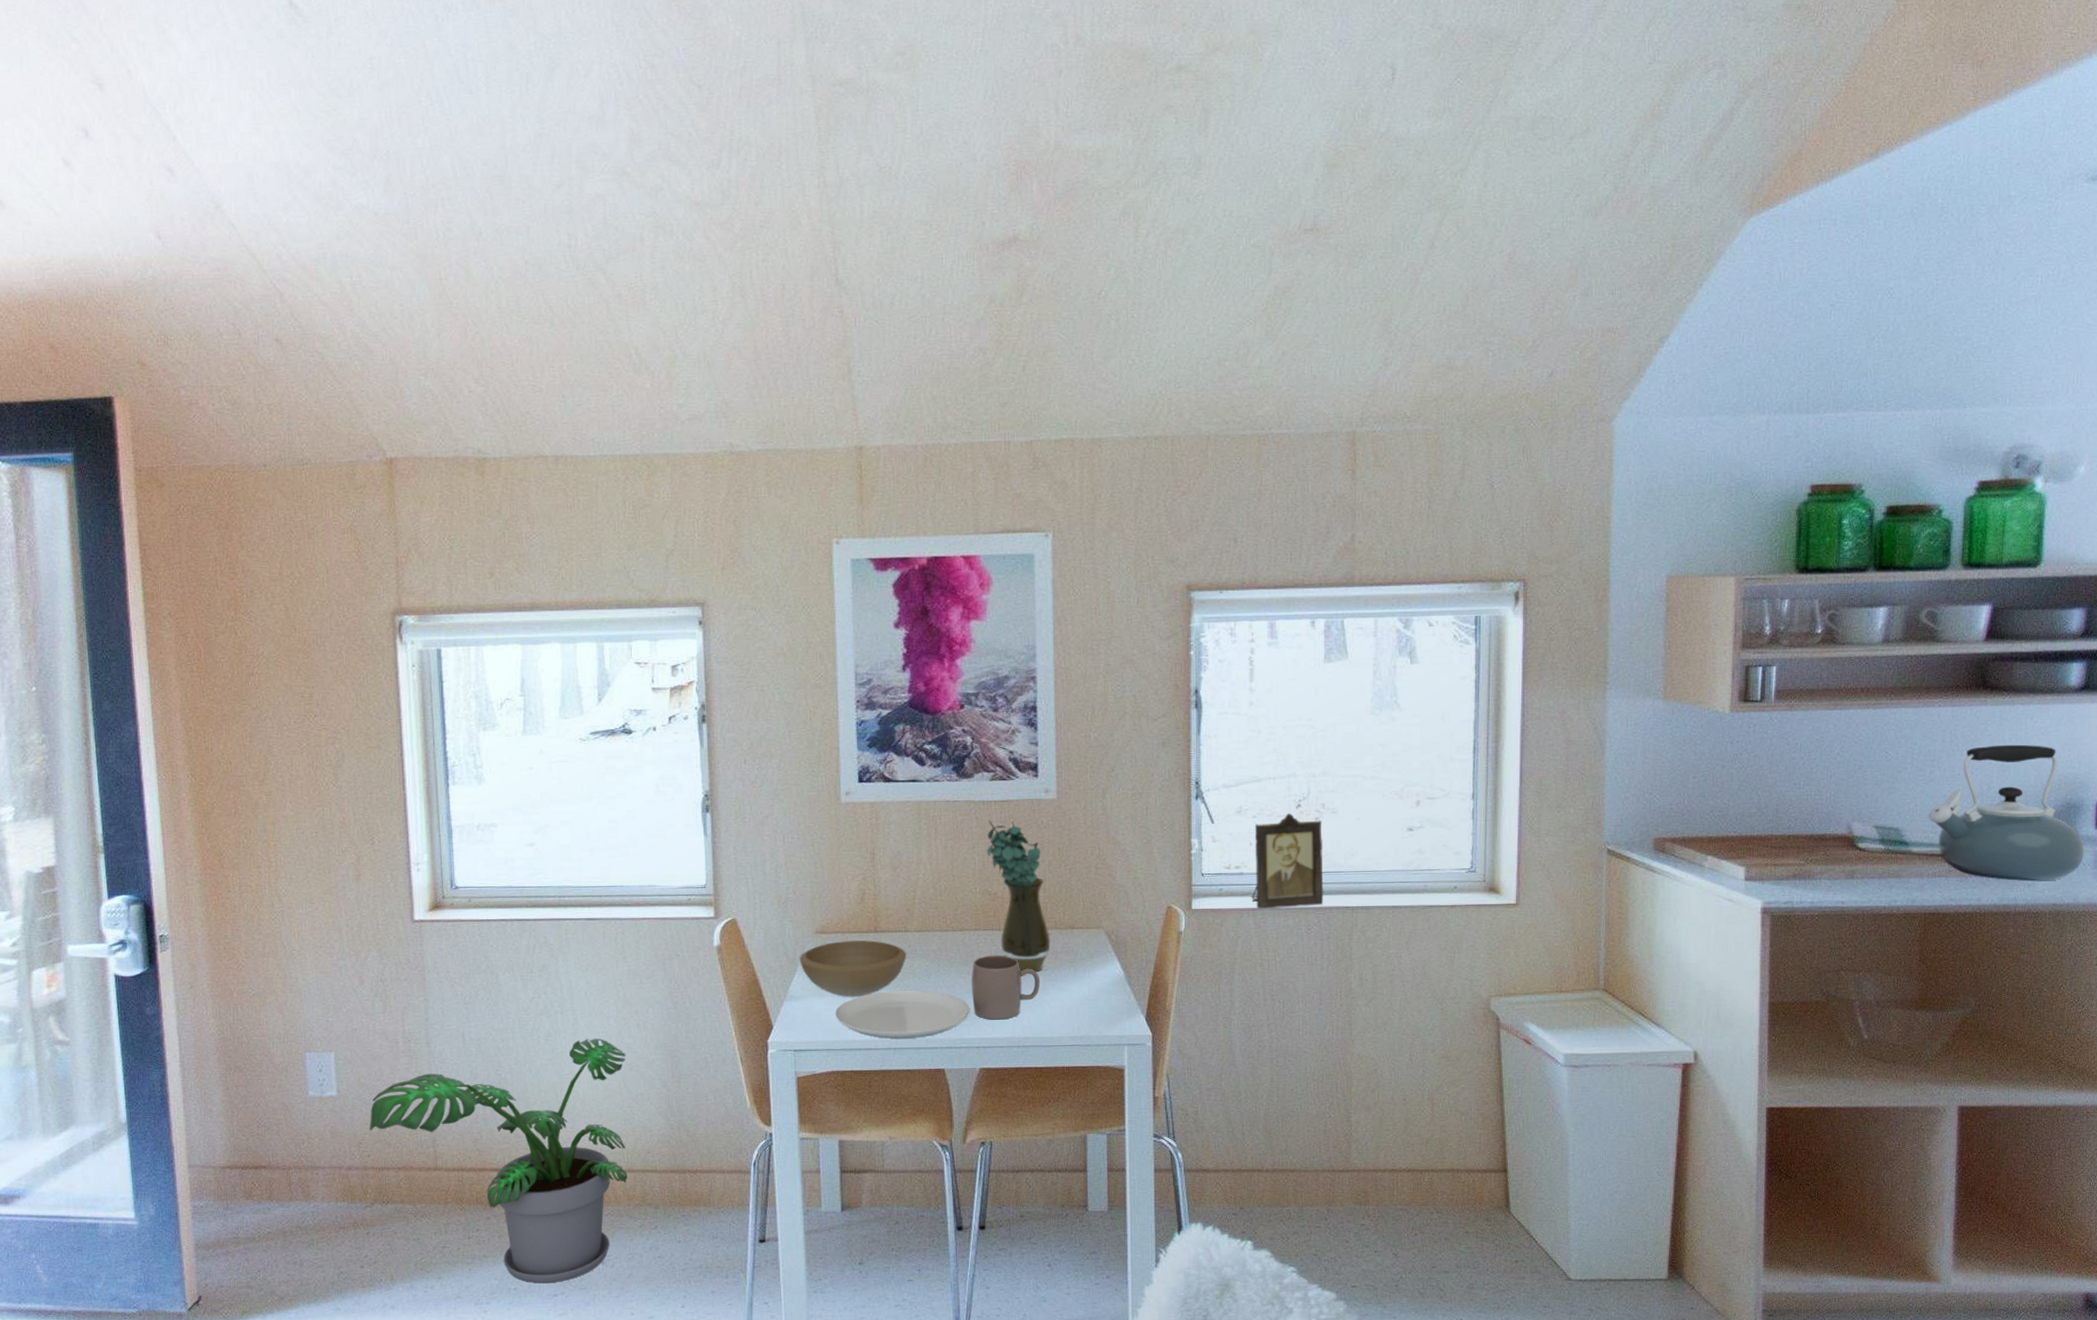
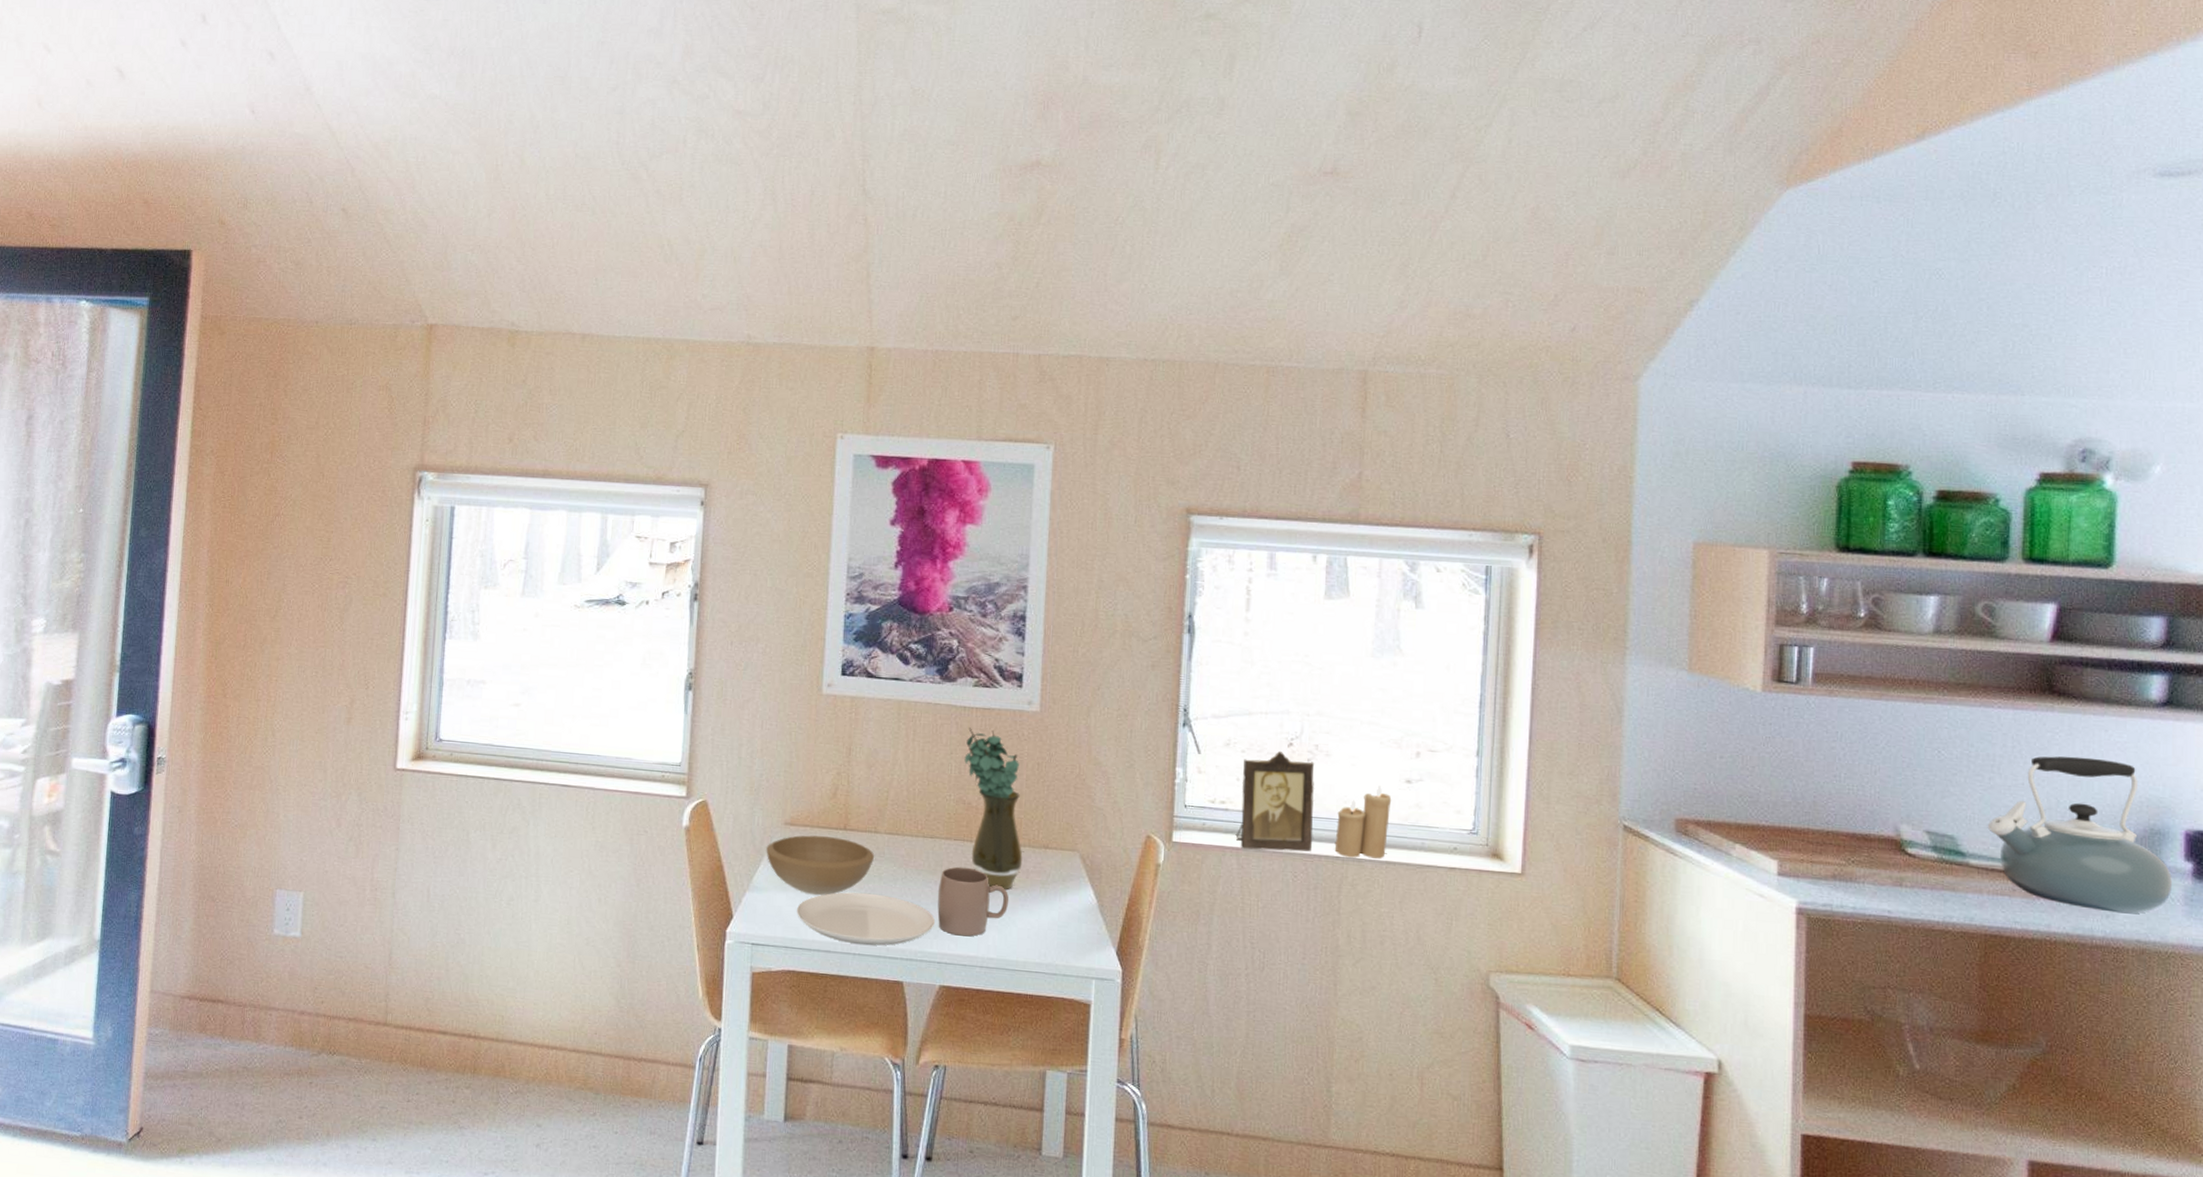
potted plant: present [369,1039,628,1284] -> none [326,907,584,1160]
candle: none [1344,835,1395,906] -> present [1334,784,1392,859]

